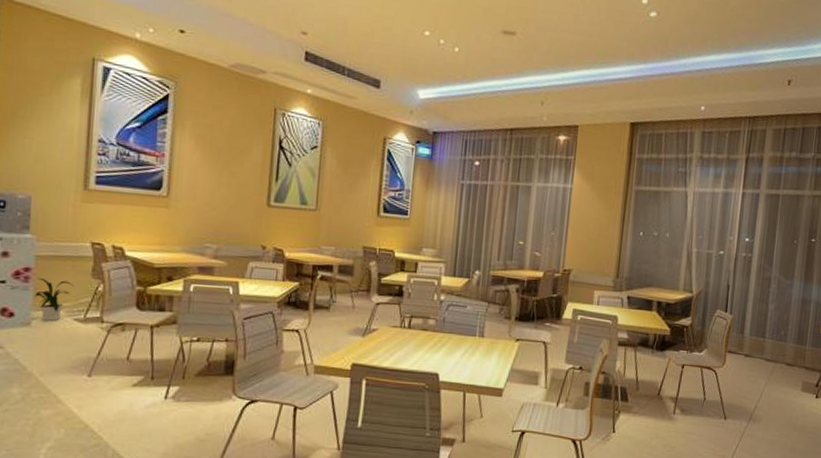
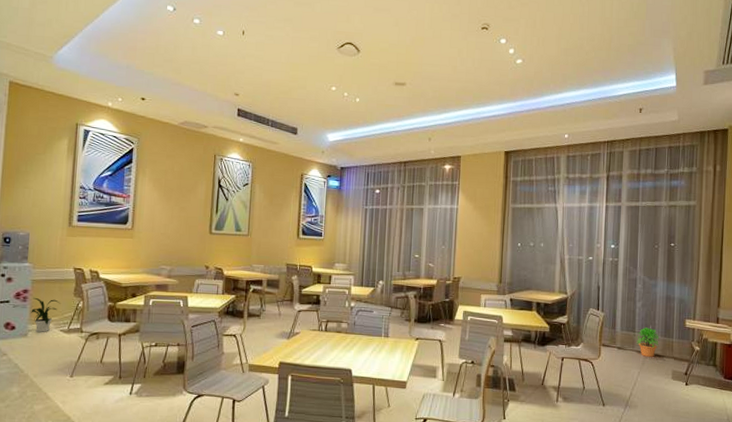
potted plant: none [766,333,791,366] -> present [637,327,659,357]

